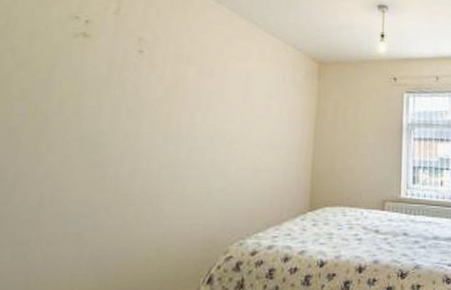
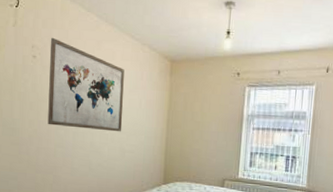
wall art: none [151,29,262,146] -> present [47,37,124,132]

